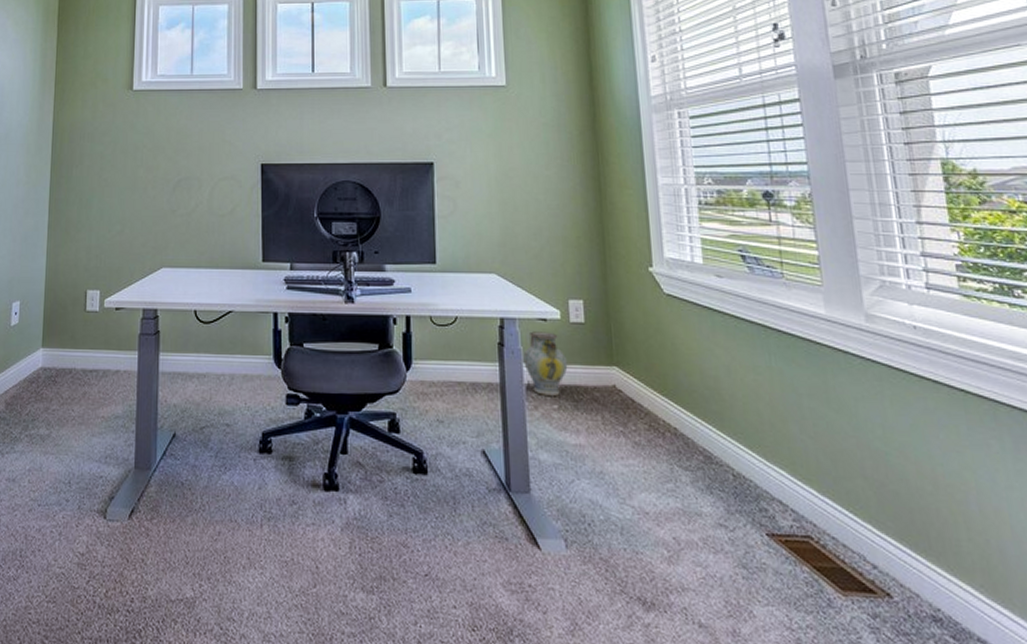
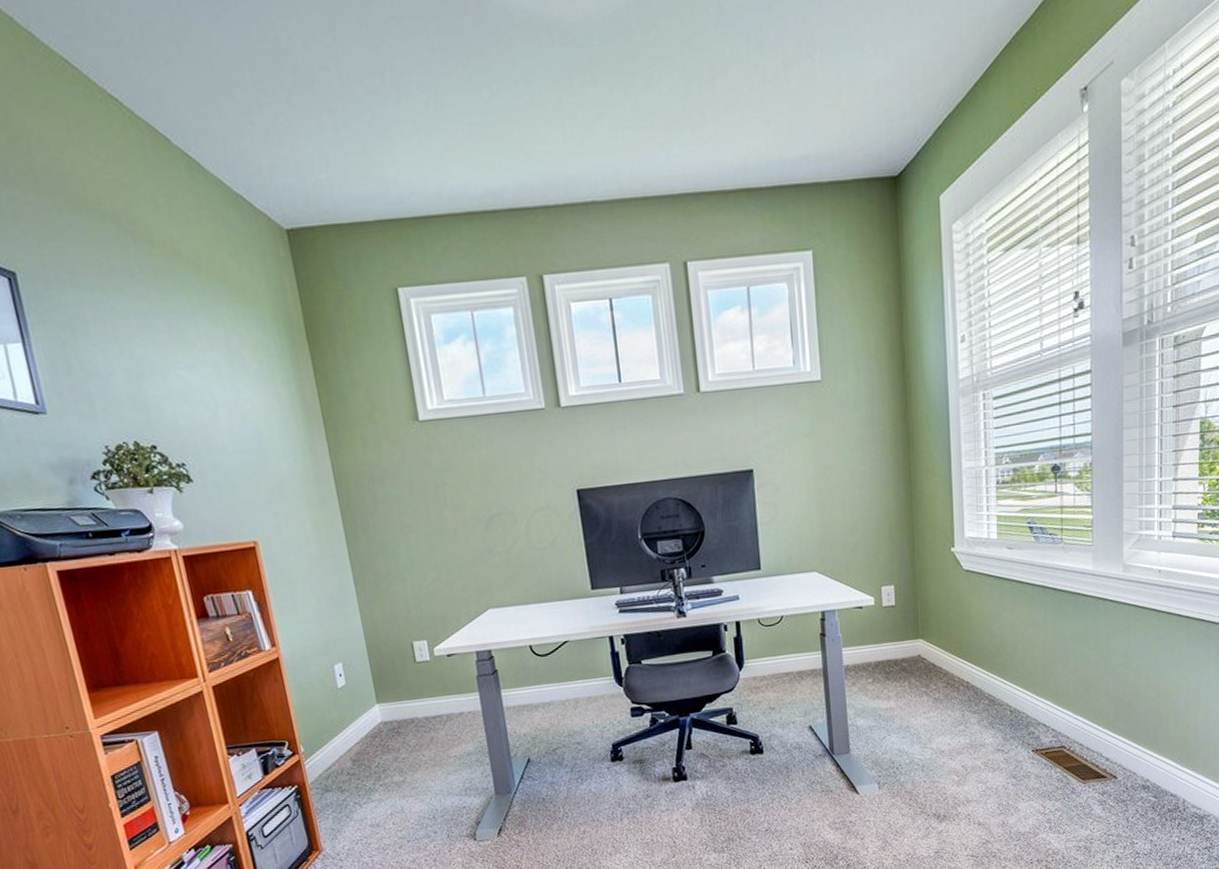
ceramic jug: present [523,331,568,397] -> none [842,617,881,673]

